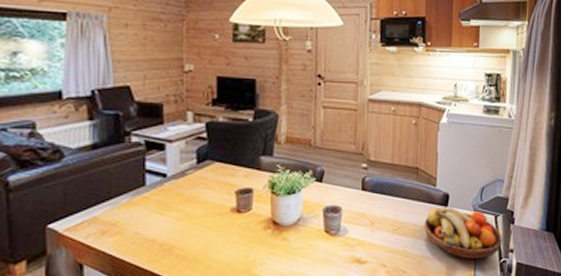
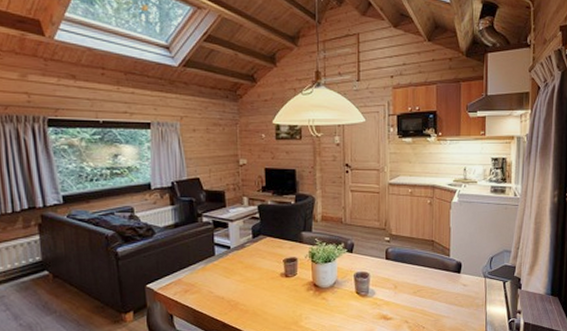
fruit bowl: present [424,207,503,259] -> none [440,274,511,318]

